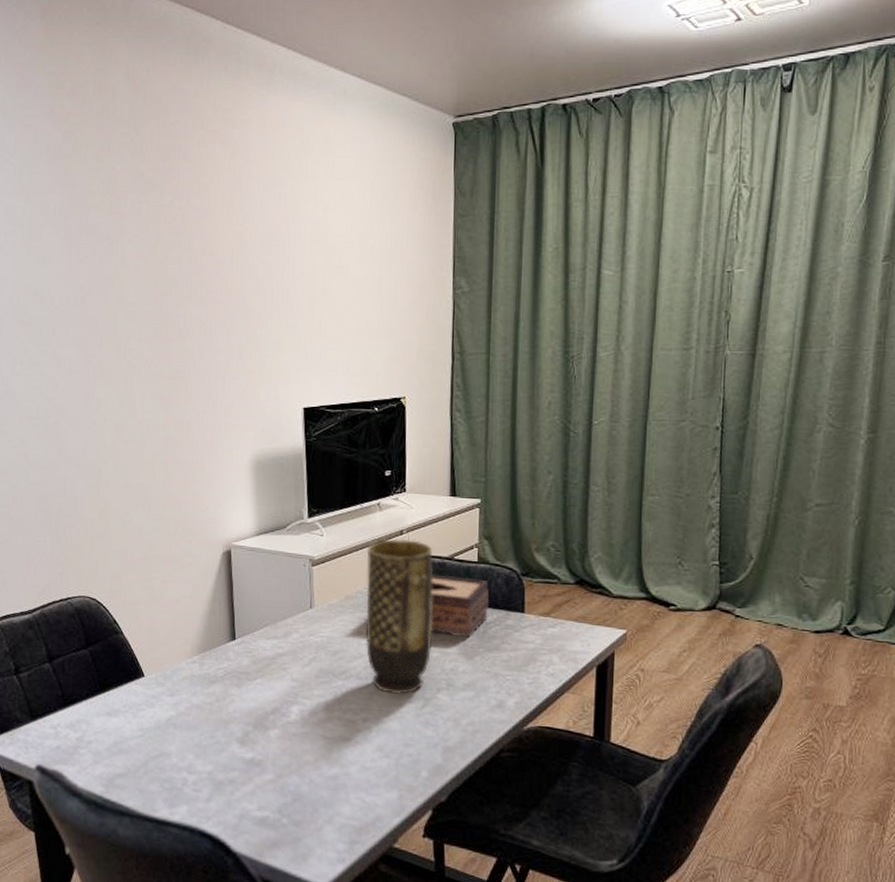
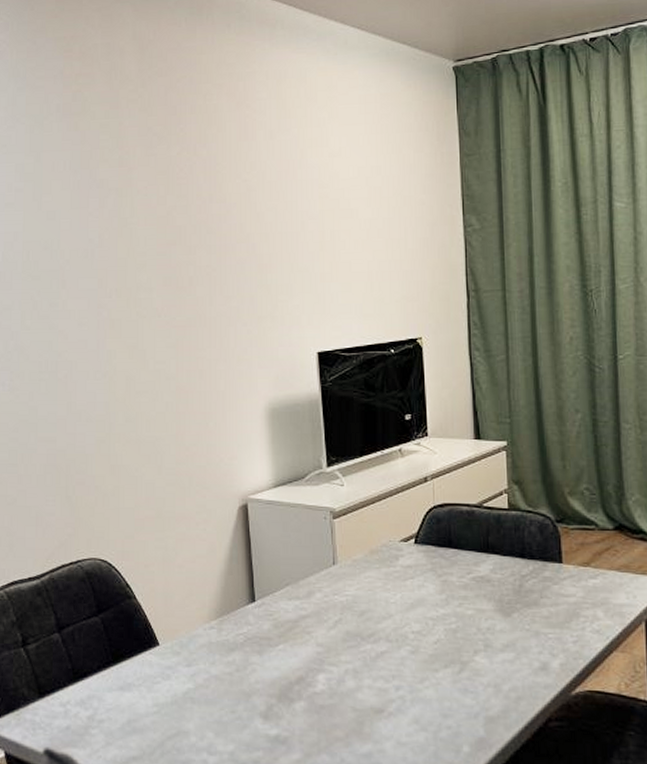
vase: present [365,538,433,695] -> none [390,486,466,659]
tissue box: present [430,574,489,638] -> none [459,523,524,593]

